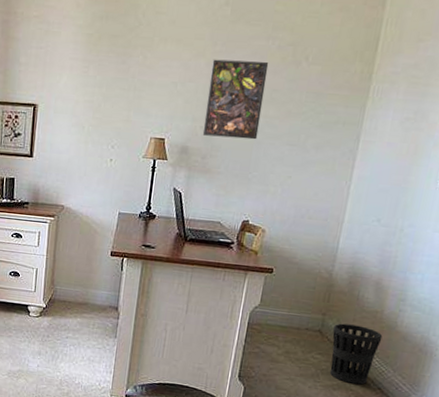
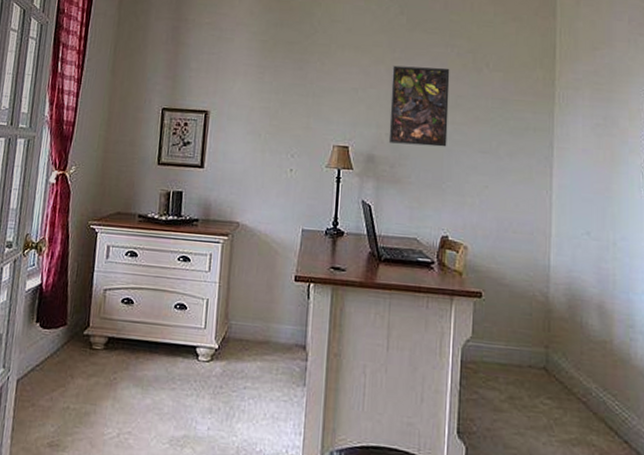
wastebasket: present [329,323,383,385] -> none [560,357,617,438]

